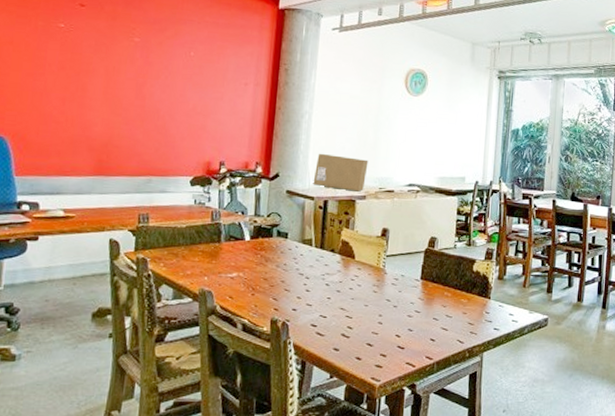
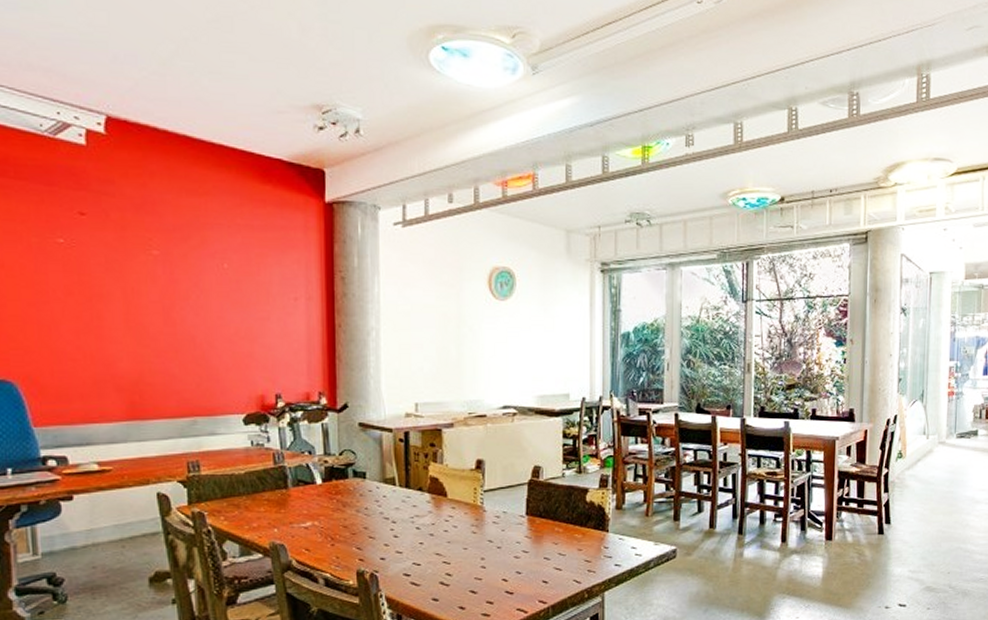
box: present [313,153,369,192] -> none [389,376,453,419]

